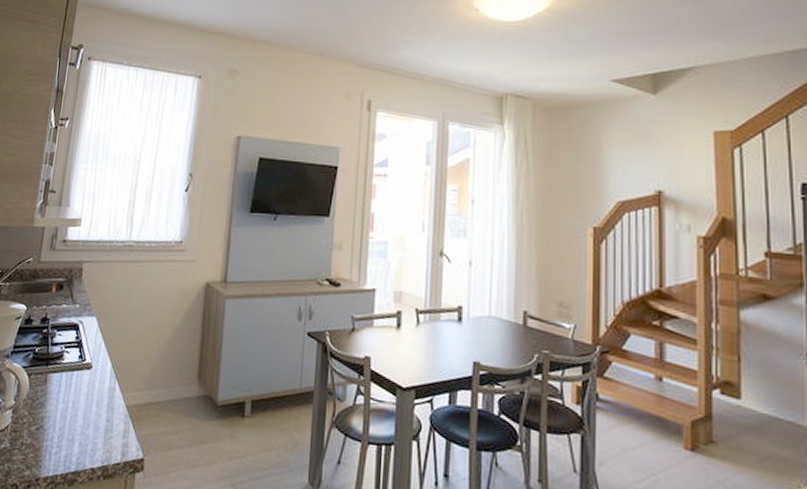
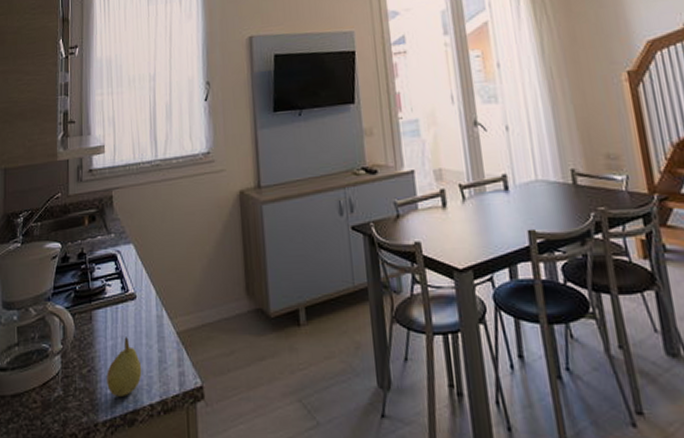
fruit: none [53,403,89,458] -> present [107,337,142,396]

